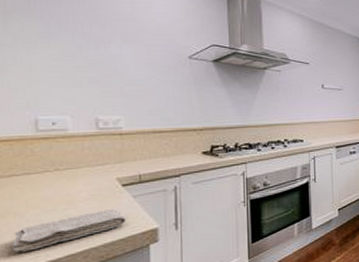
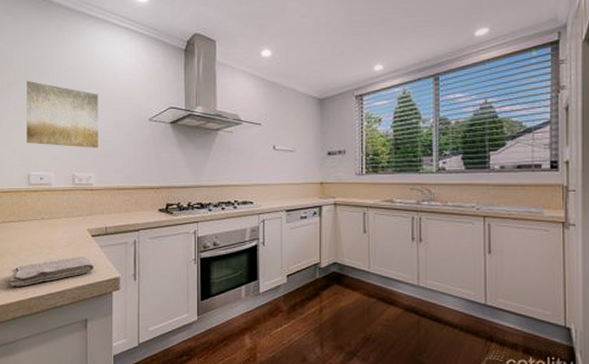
wall art: none [31,9,128,88] -> present [27,80,98,148]

